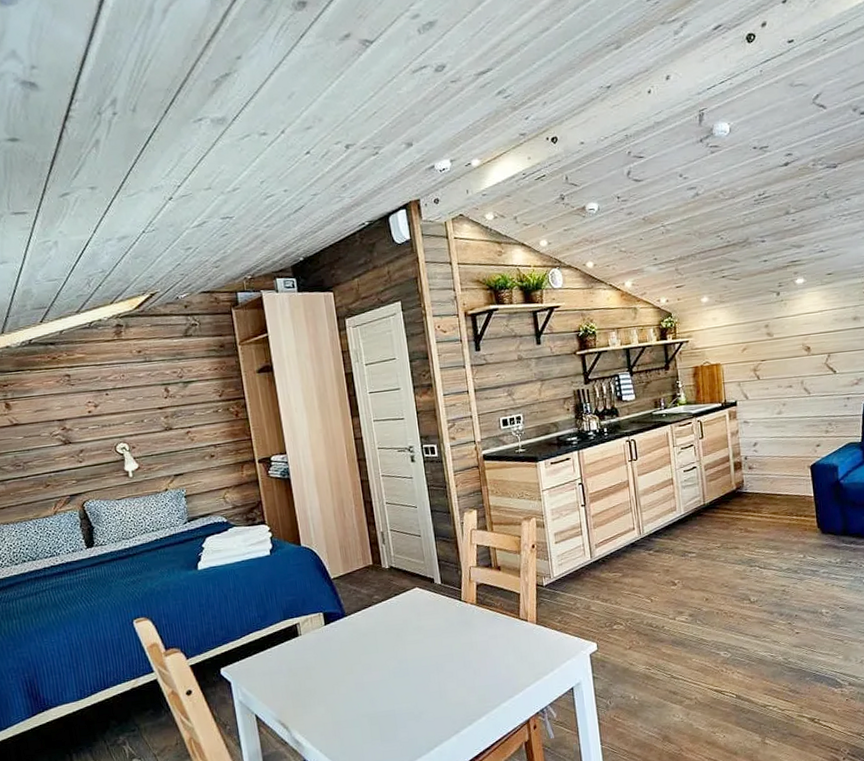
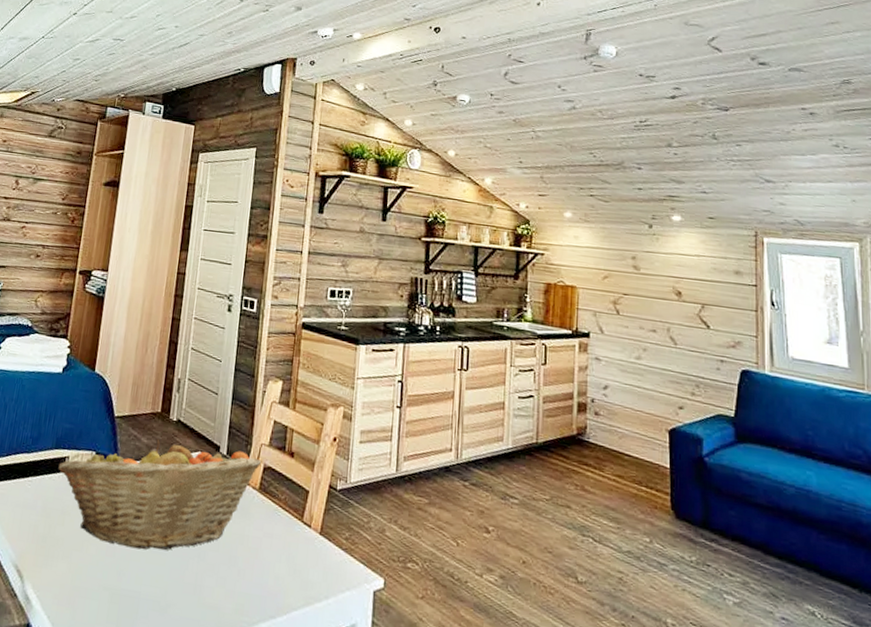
fruit basket: none [291,577,474,681] -> present [58,438,262,550]

